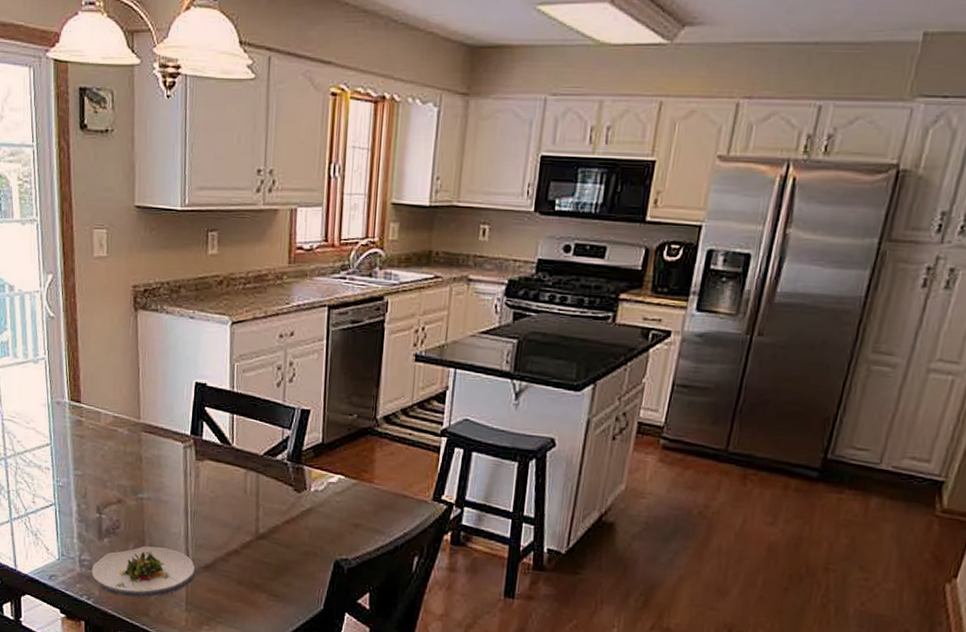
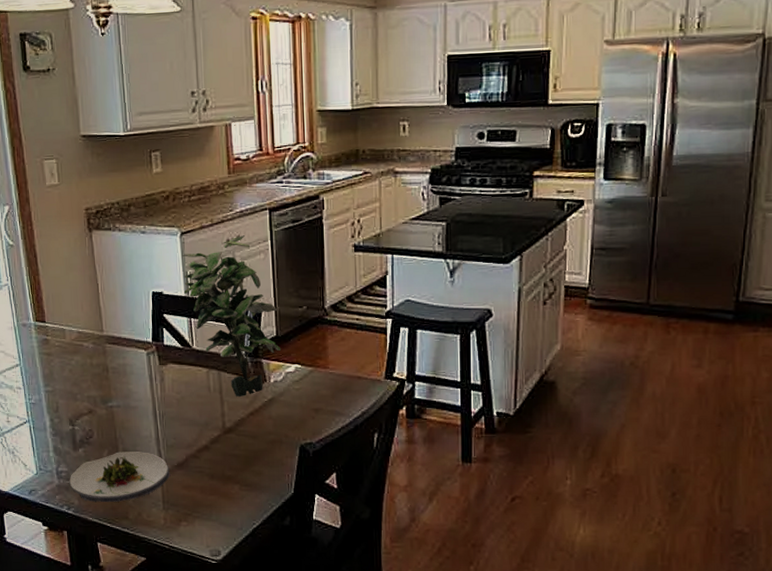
potted plant: none [228,331,326,503] -> present [183,235,280,396]

